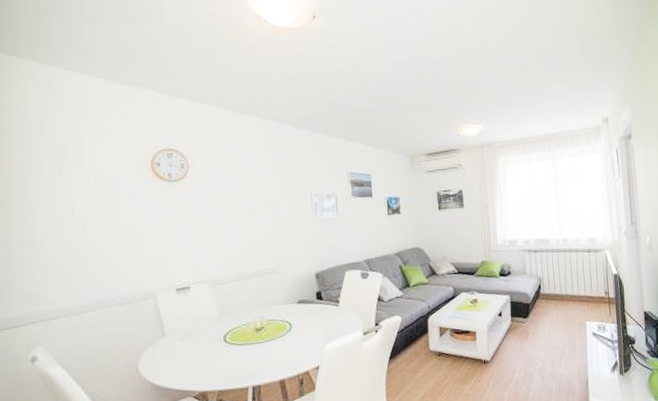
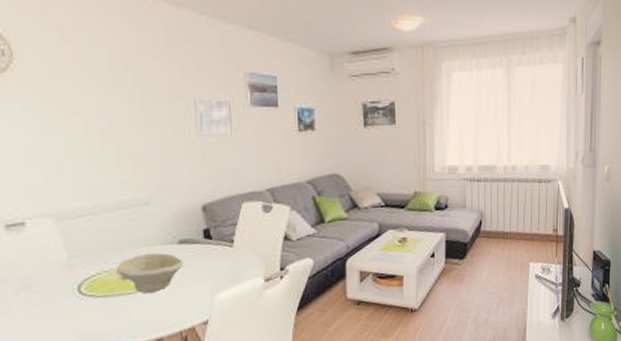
bowl: none [251,310,302,342] -> present [115,252,184,293]

